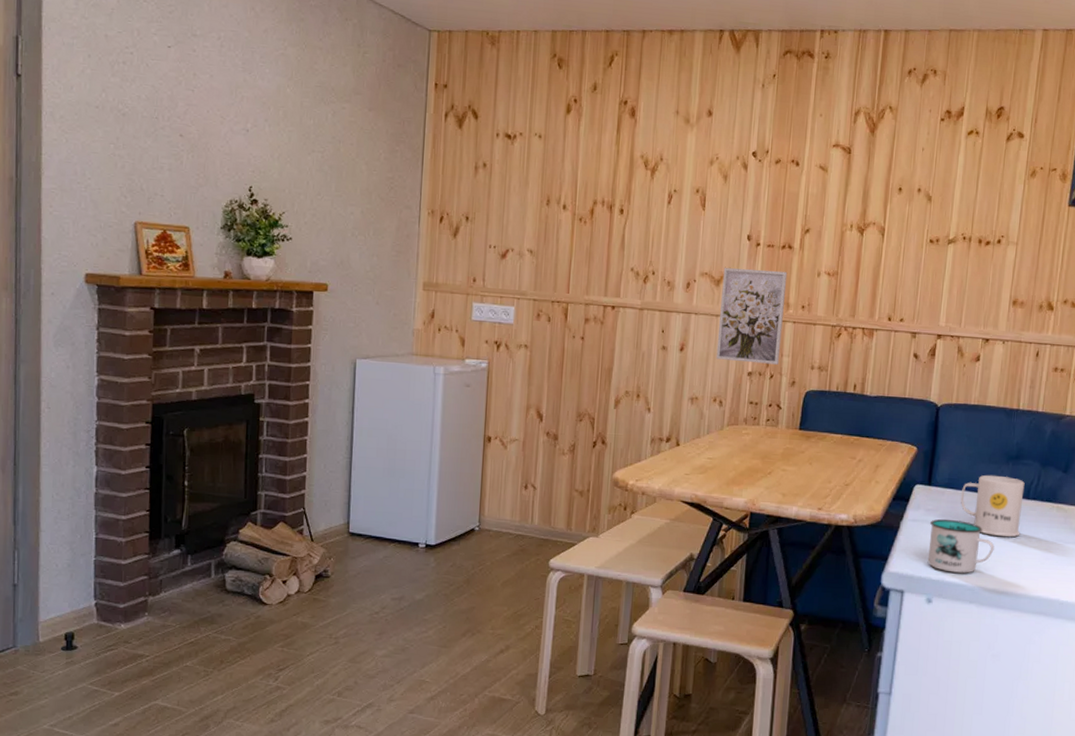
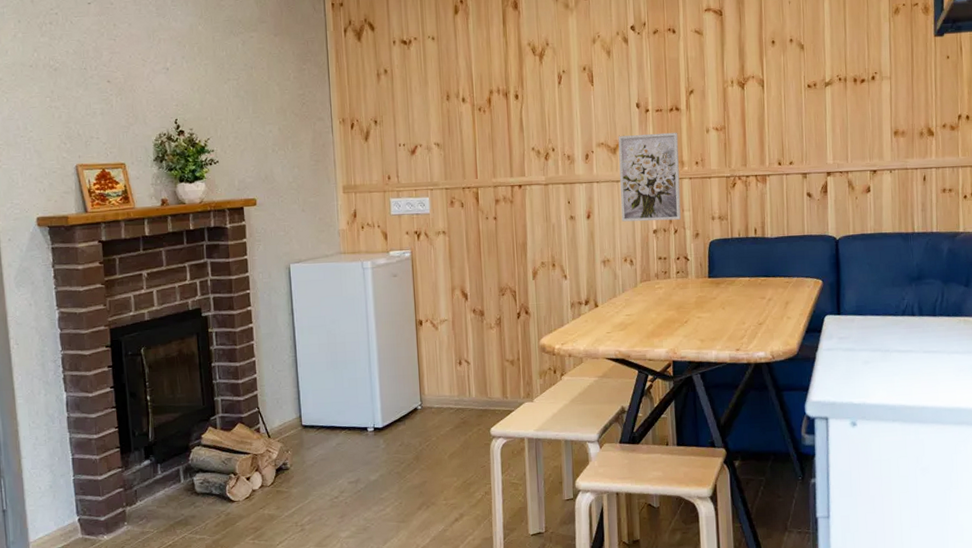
mug: present [927,518,995,573] -> none [844,344,909,395]
mug: present [961,474,1025,537] -> none [870,297,932,355]

